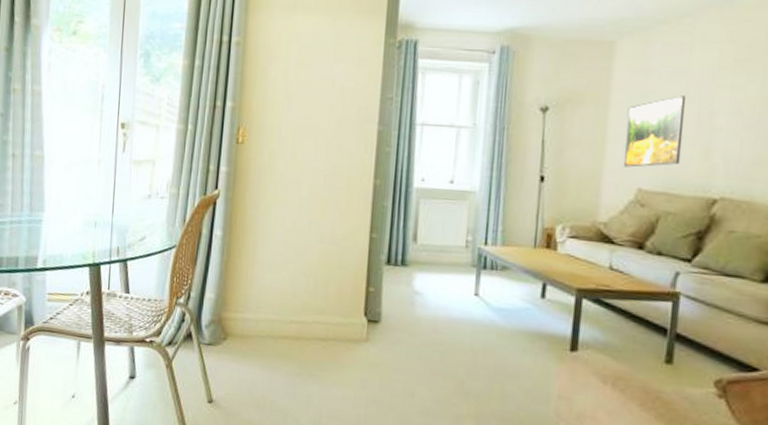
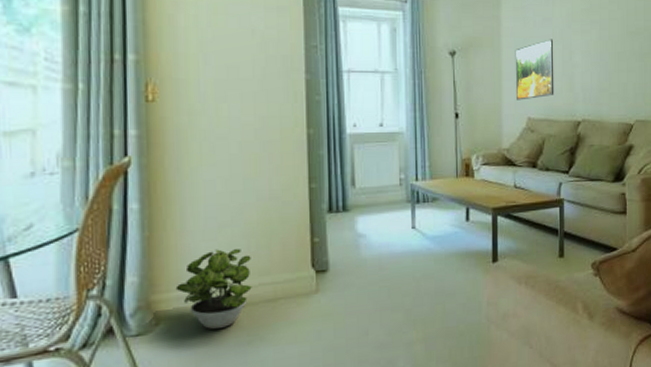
potted plant: none [242,282,309,355] -> present [175,249,252,329]

